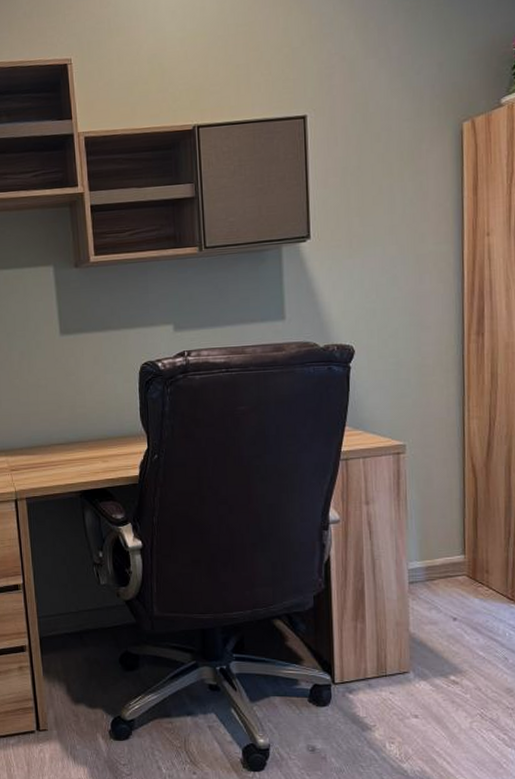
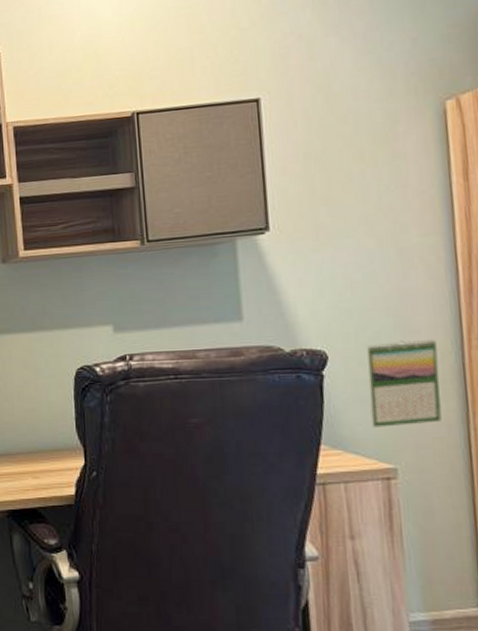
calendar: none [386,334,443,411] -> present [367,339,442,428]

